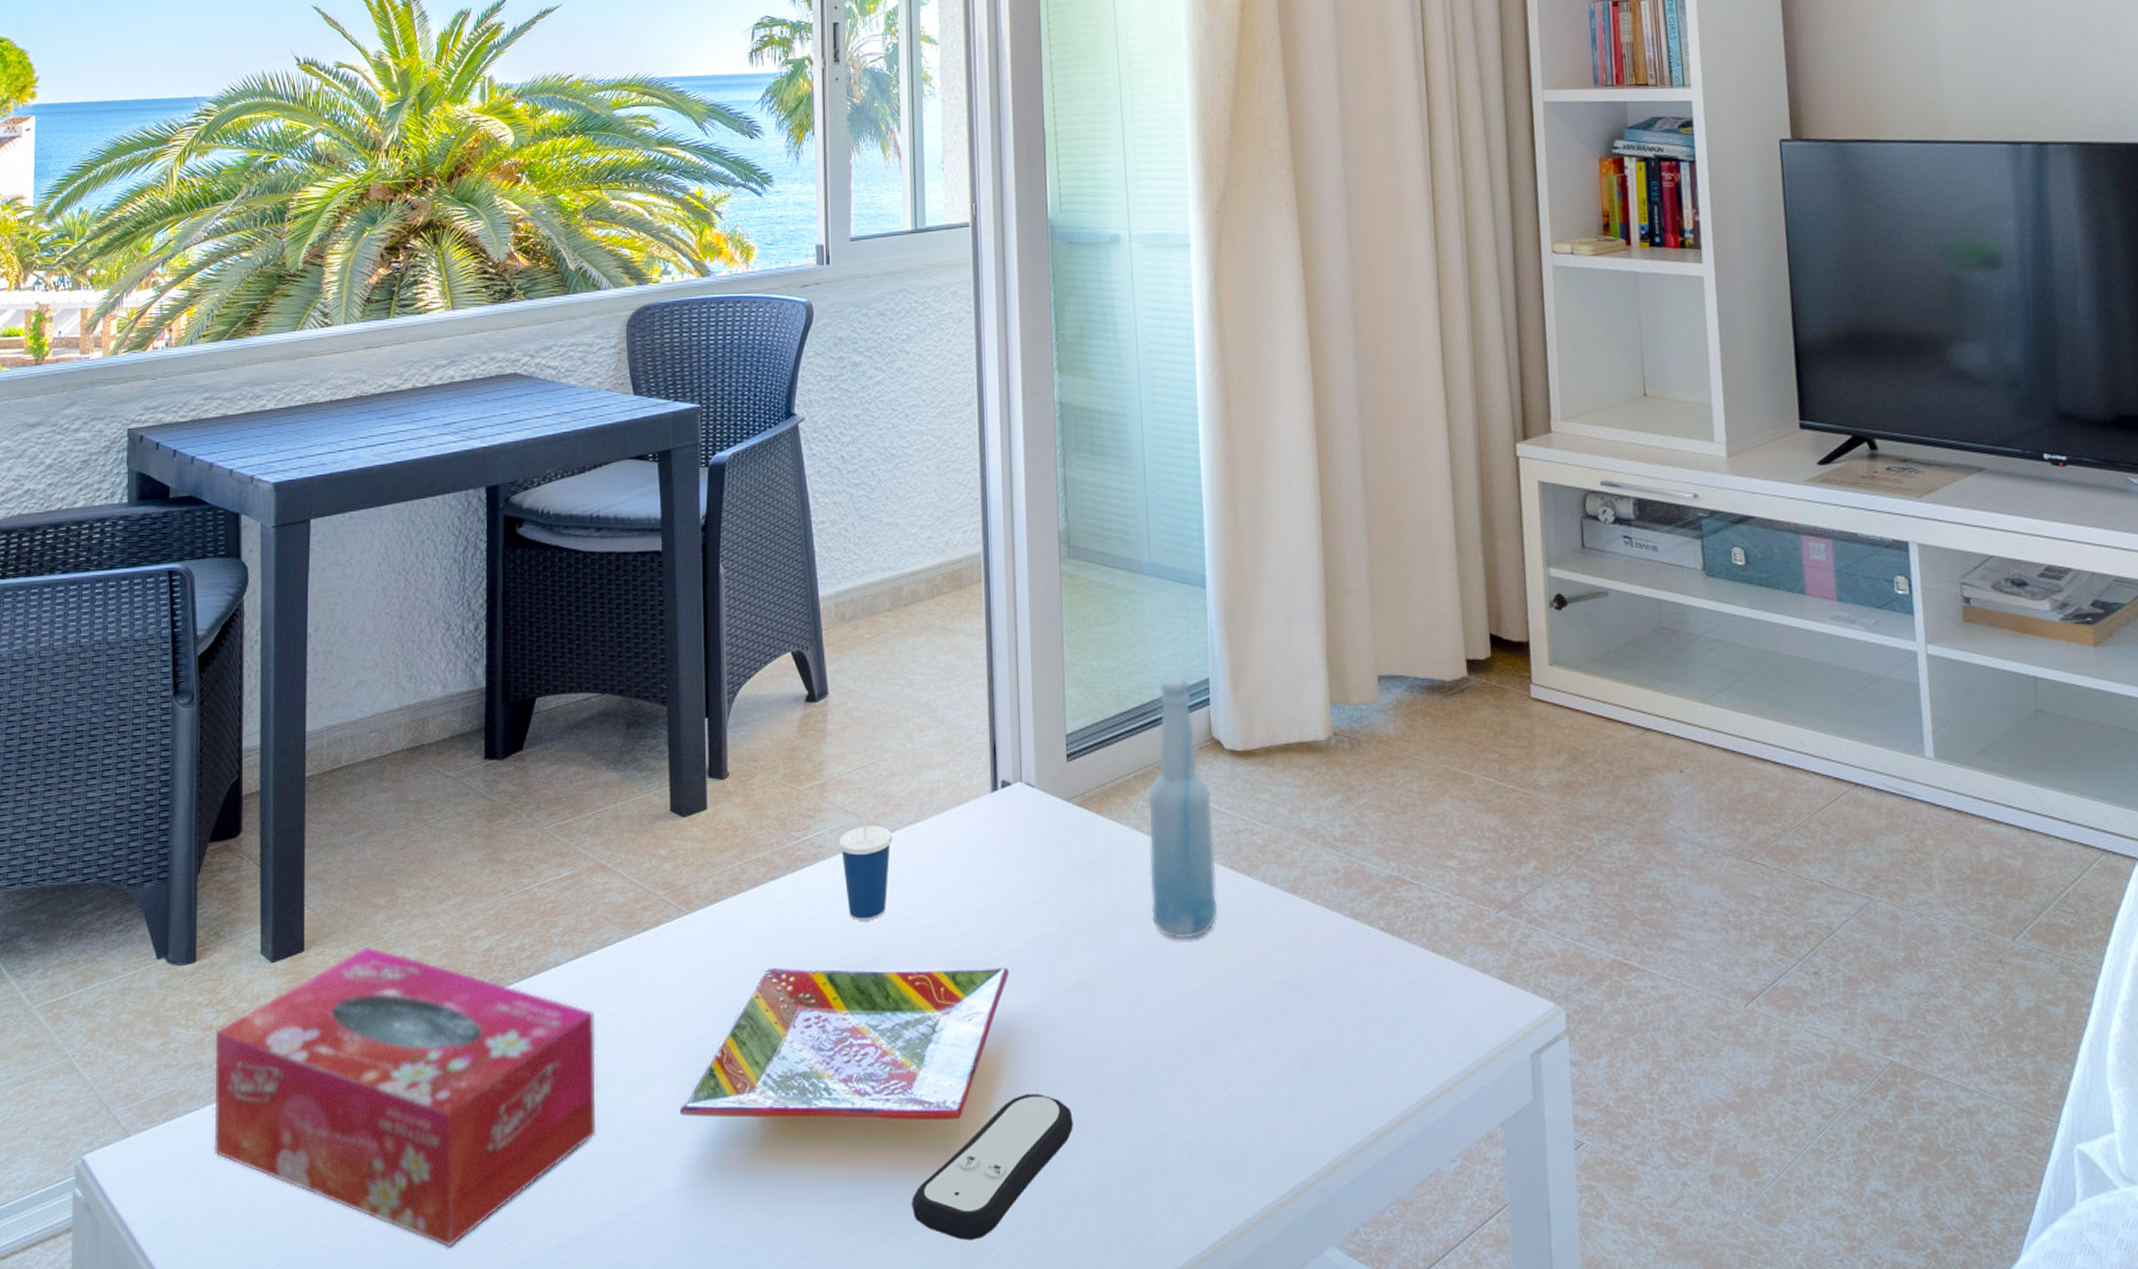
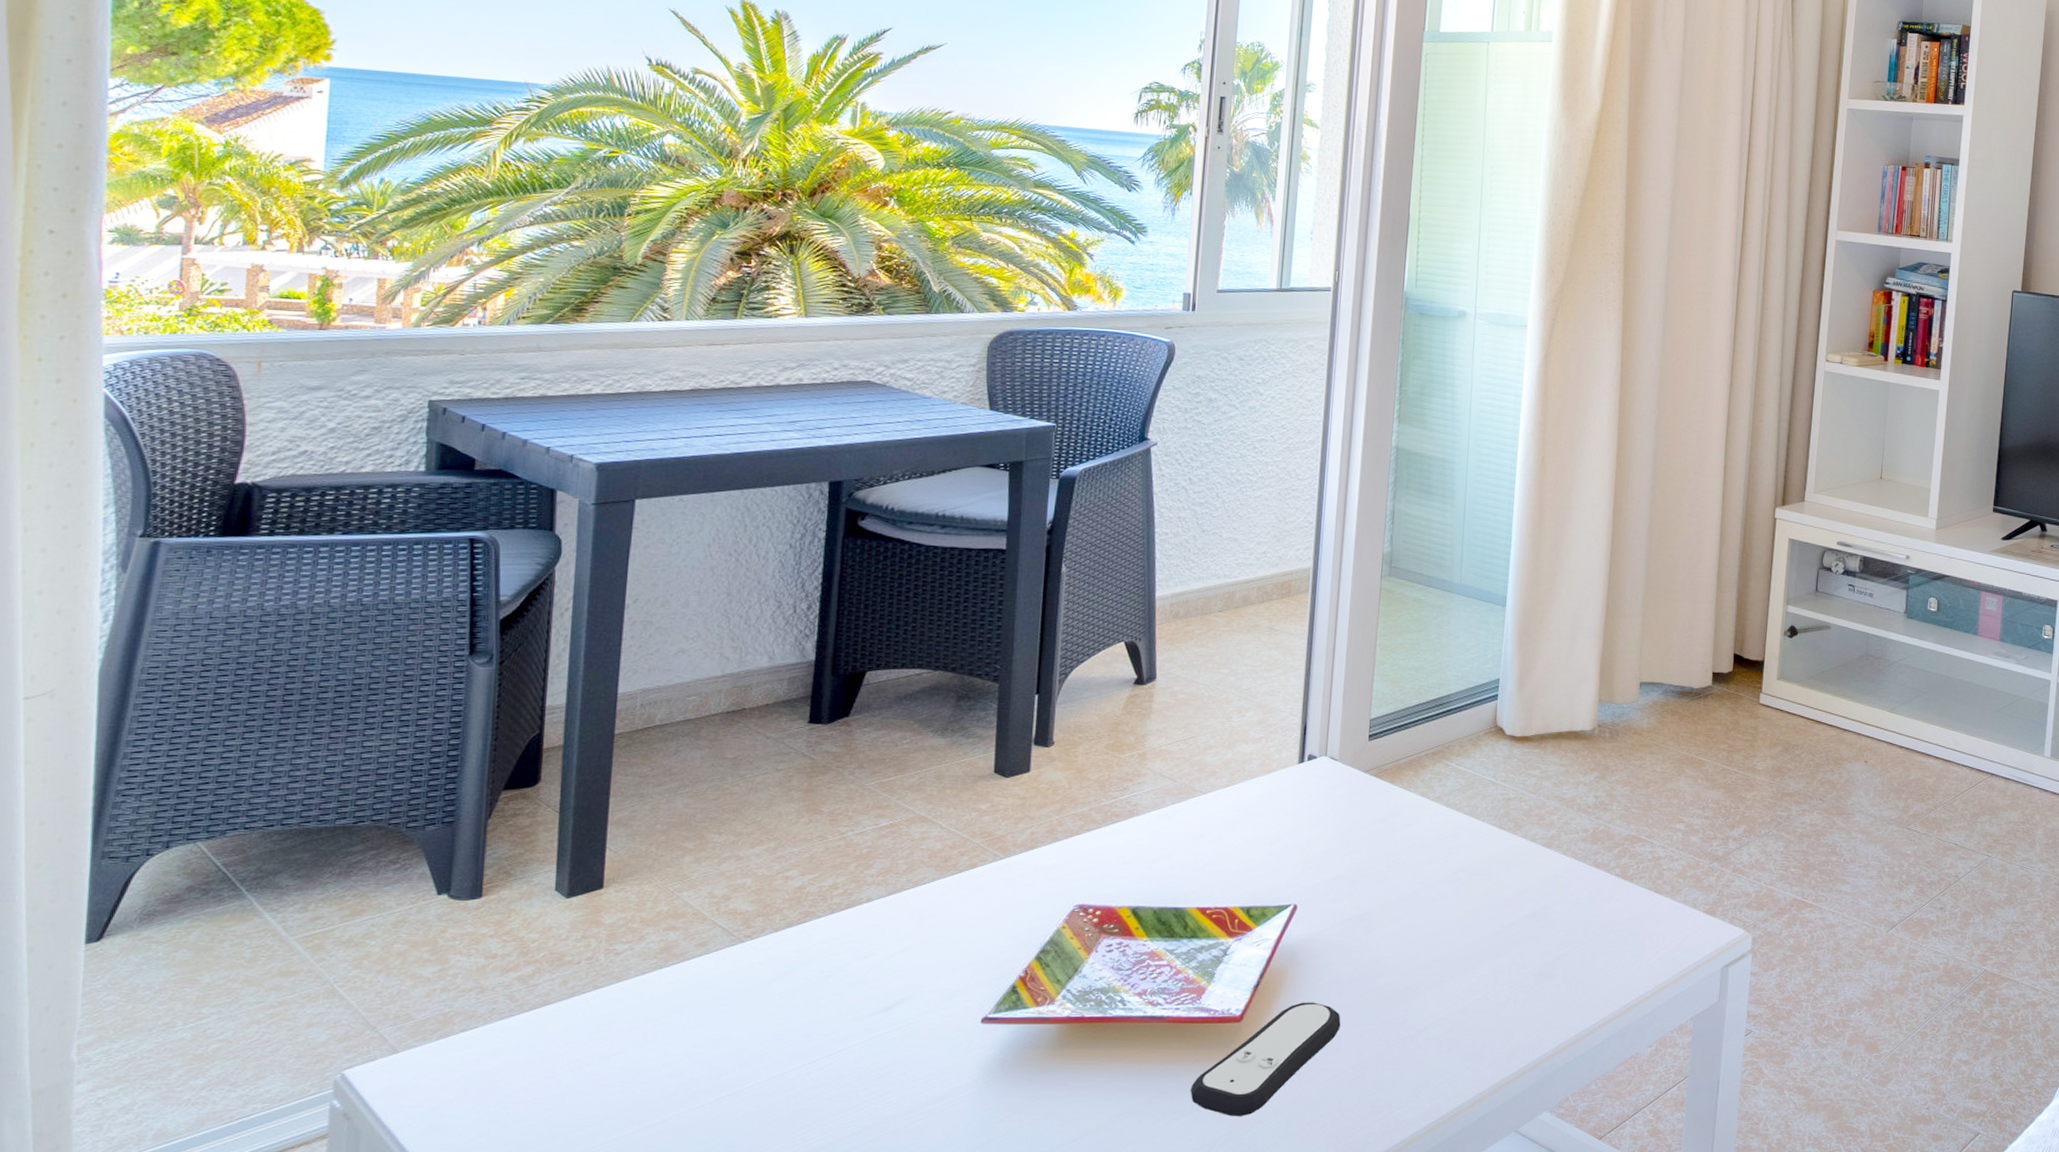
tissue box: present [214,946,596,1247] -> none [492,884,903,1138]
cup: present [838,795,893,921] -> none [1153,763,1205,866]
bottle: present [1148,676,1218,939] -> none [1427,676,1490,882]

